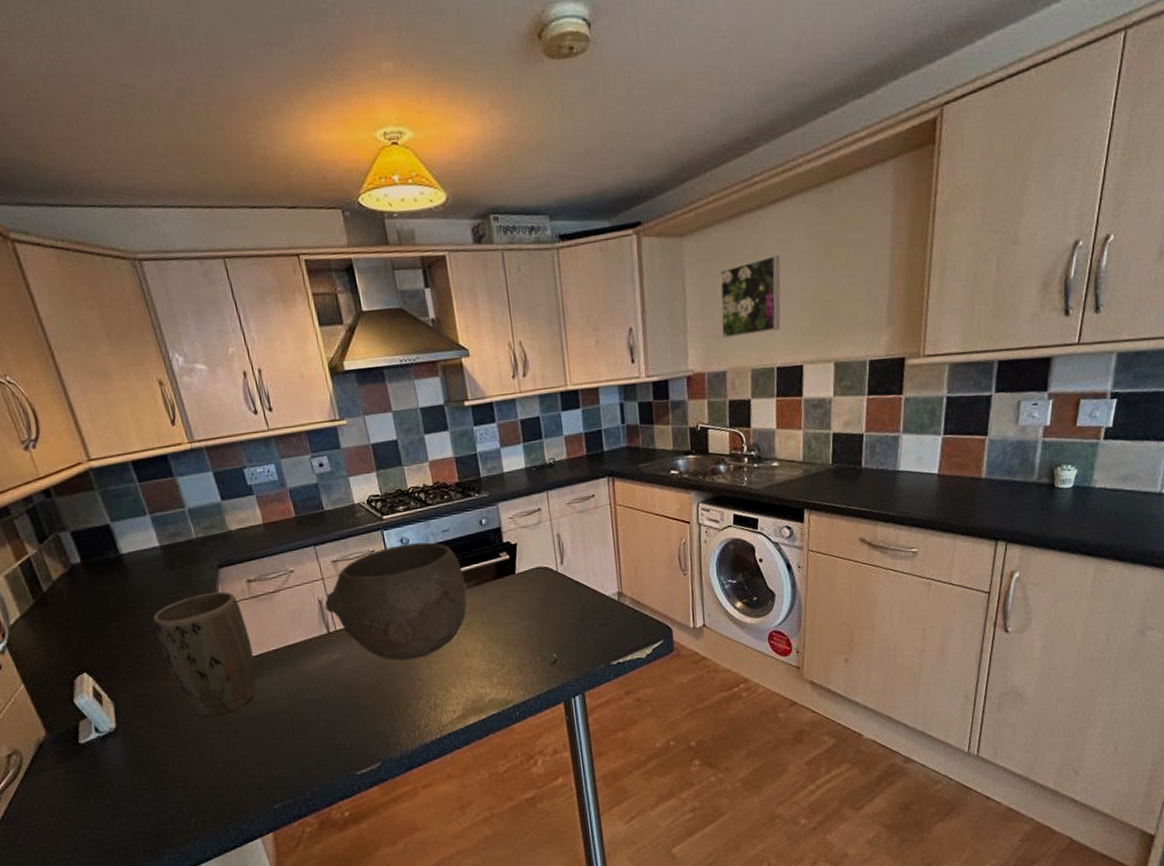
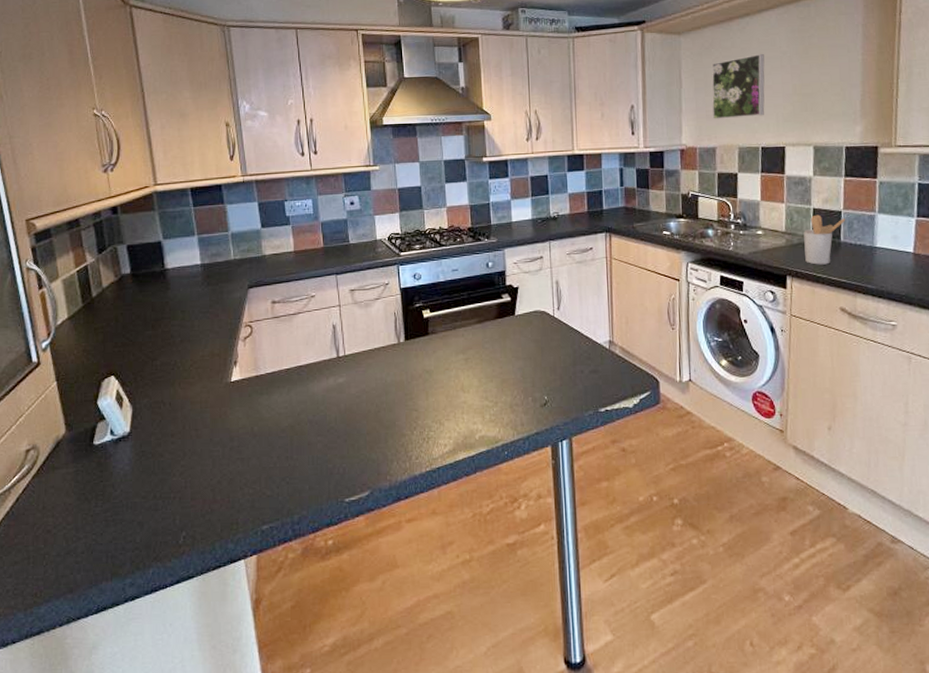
plant pot: present [153,591,256,717] -> none [183,309,267,430]
bowl: present [324,542,468,661] -> none [338,279,470,389]
utensil holder: none [822,439,868,495] -> present [803,214,846,265]

